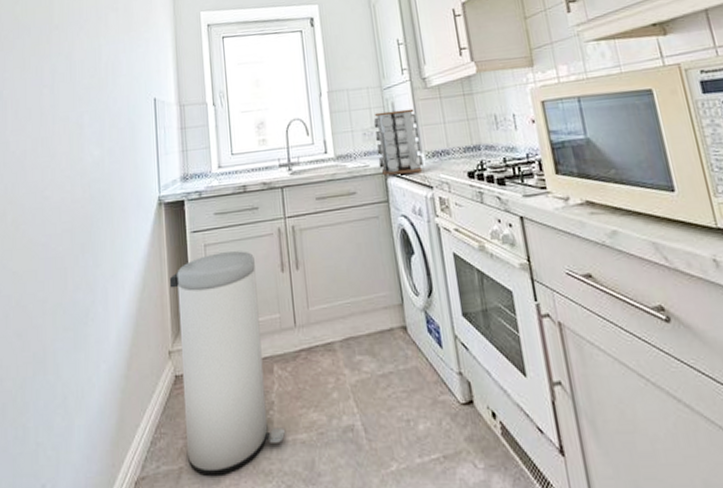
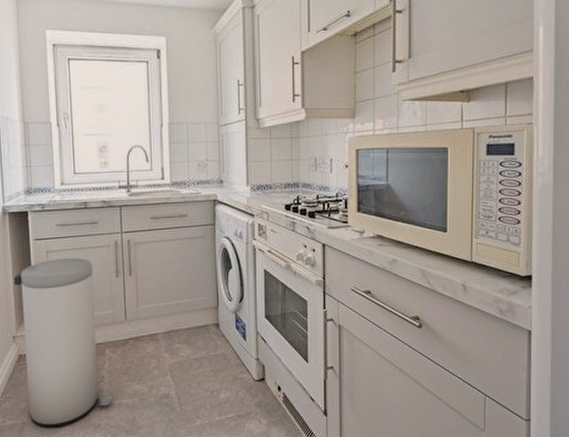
spice rack: present [373,100,424,176] -> none [208,137,248,204]

